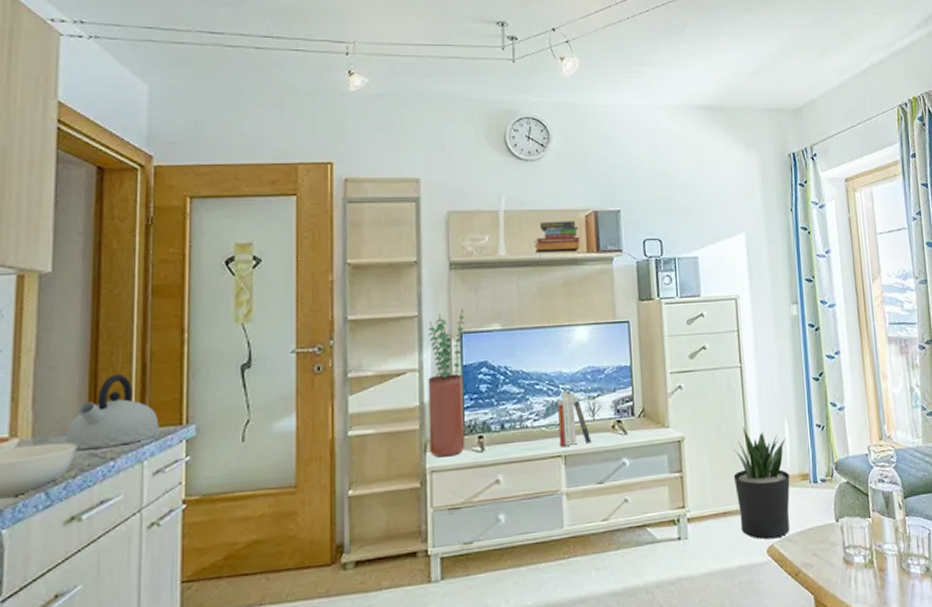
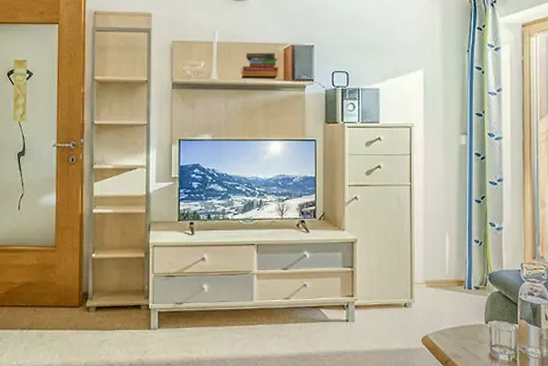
vase: present [428,309,465,458] -> none [152,121,183,236]
books: present [558,392,592,447] -> none [253,194,279,238]
planter: present [733,427,790,540] -> none [397,236,447,331]

